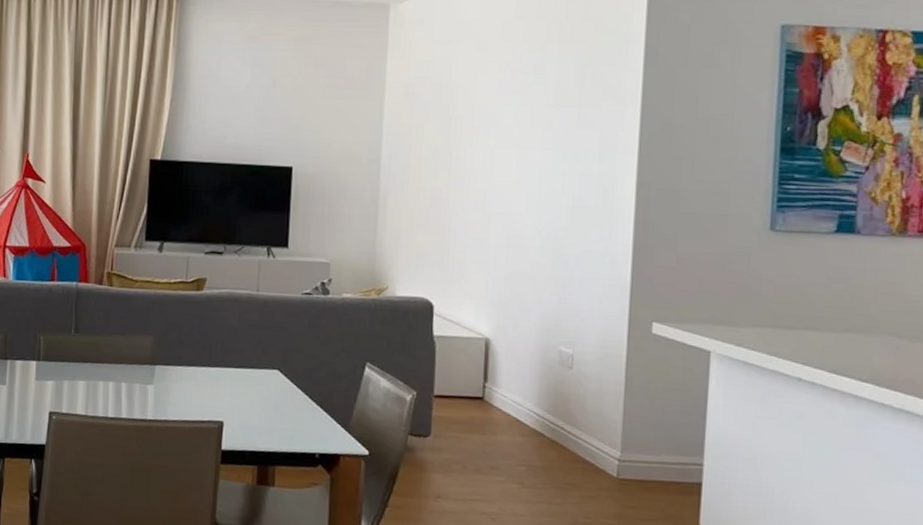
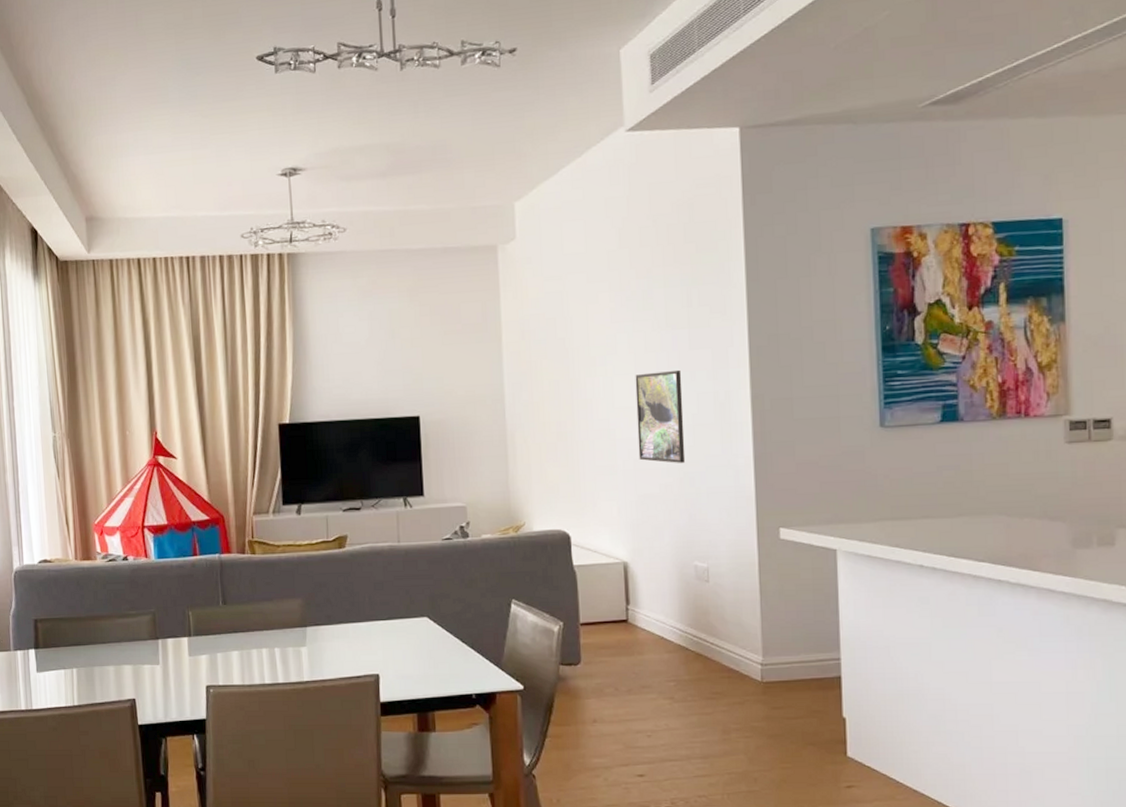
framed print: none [513,148,567,244] -> present [635,369,686,463]

